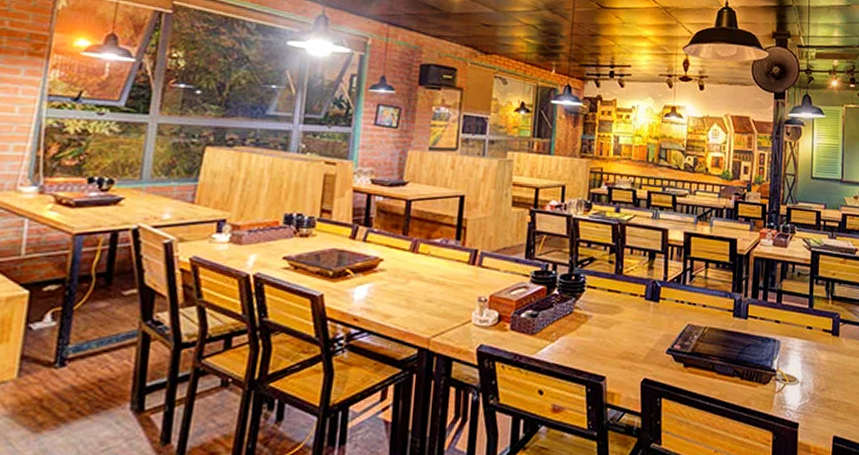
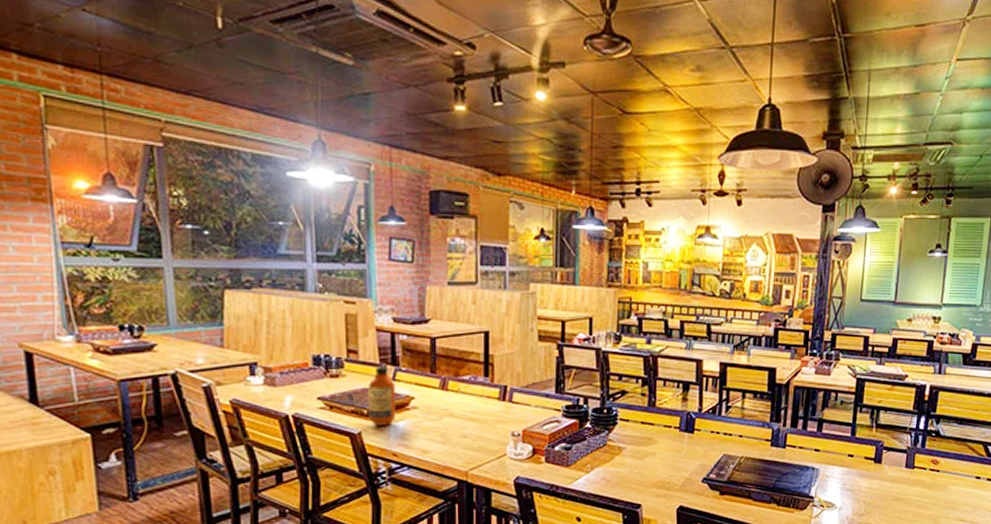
bottle: none [334,227,366,288] -> present [368,366,397,426]

